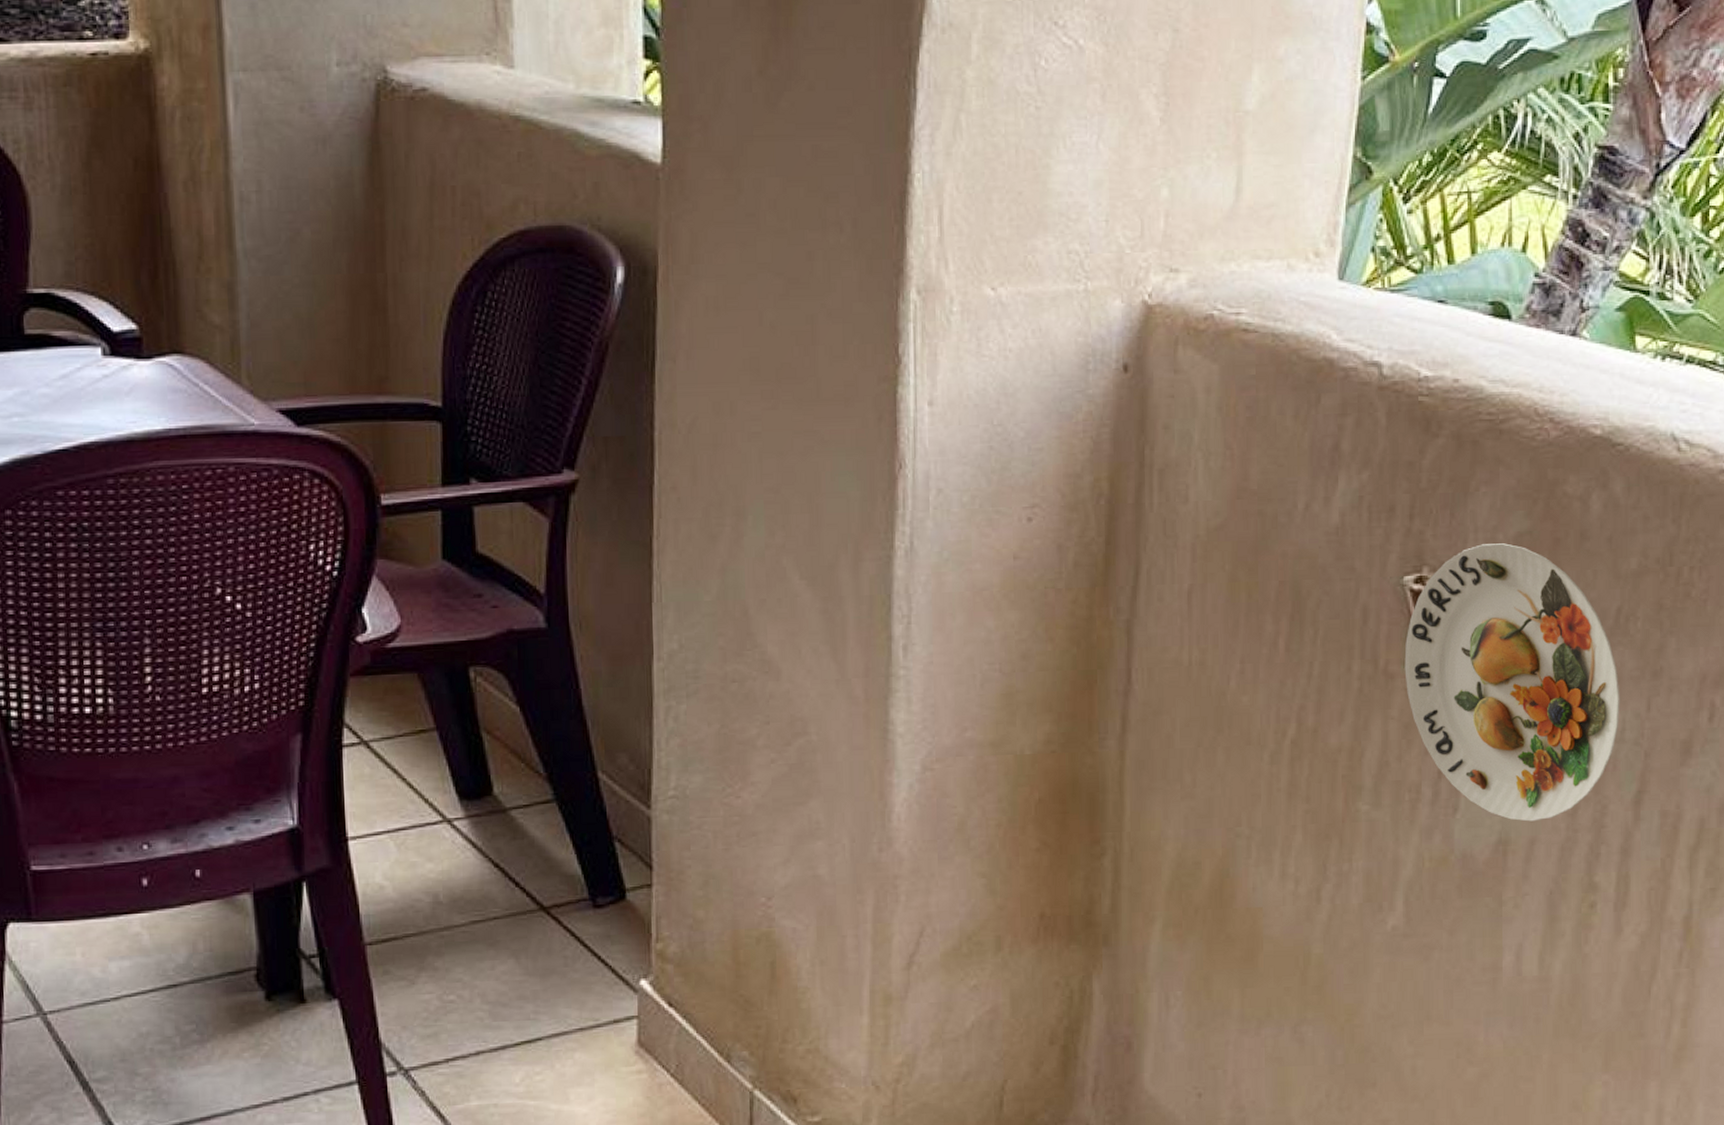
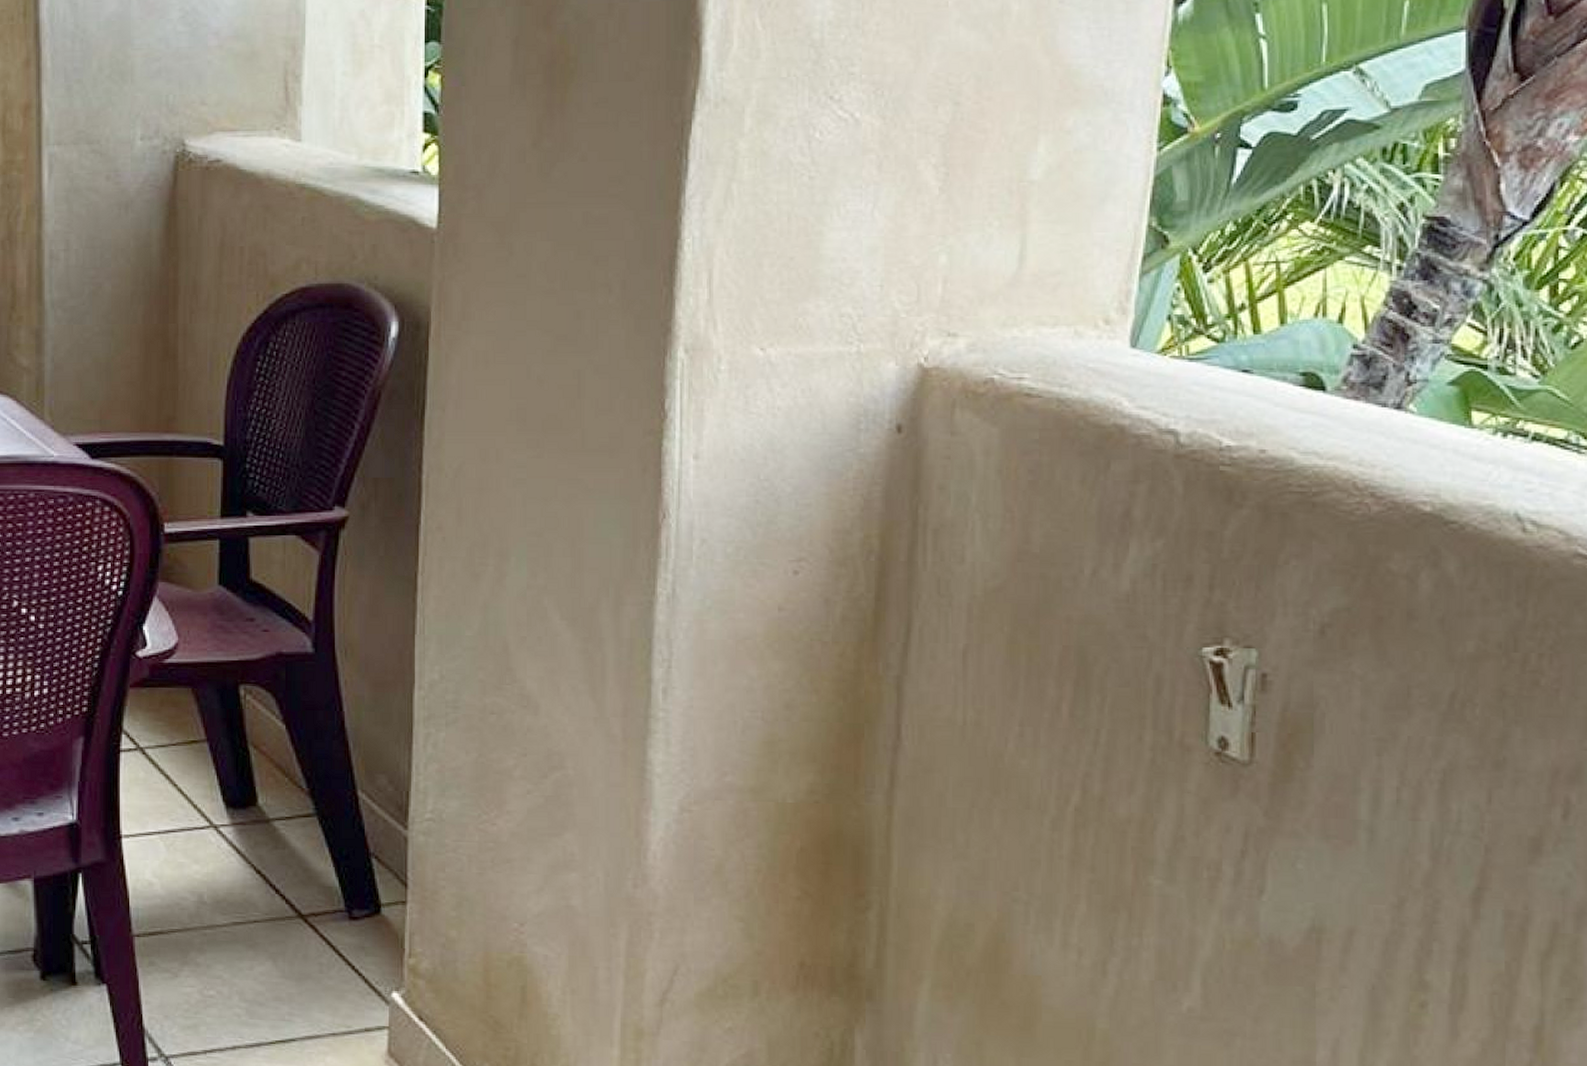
decorative plate: present [1404,543,1620,822] -> none [1203,619,1455,911]

